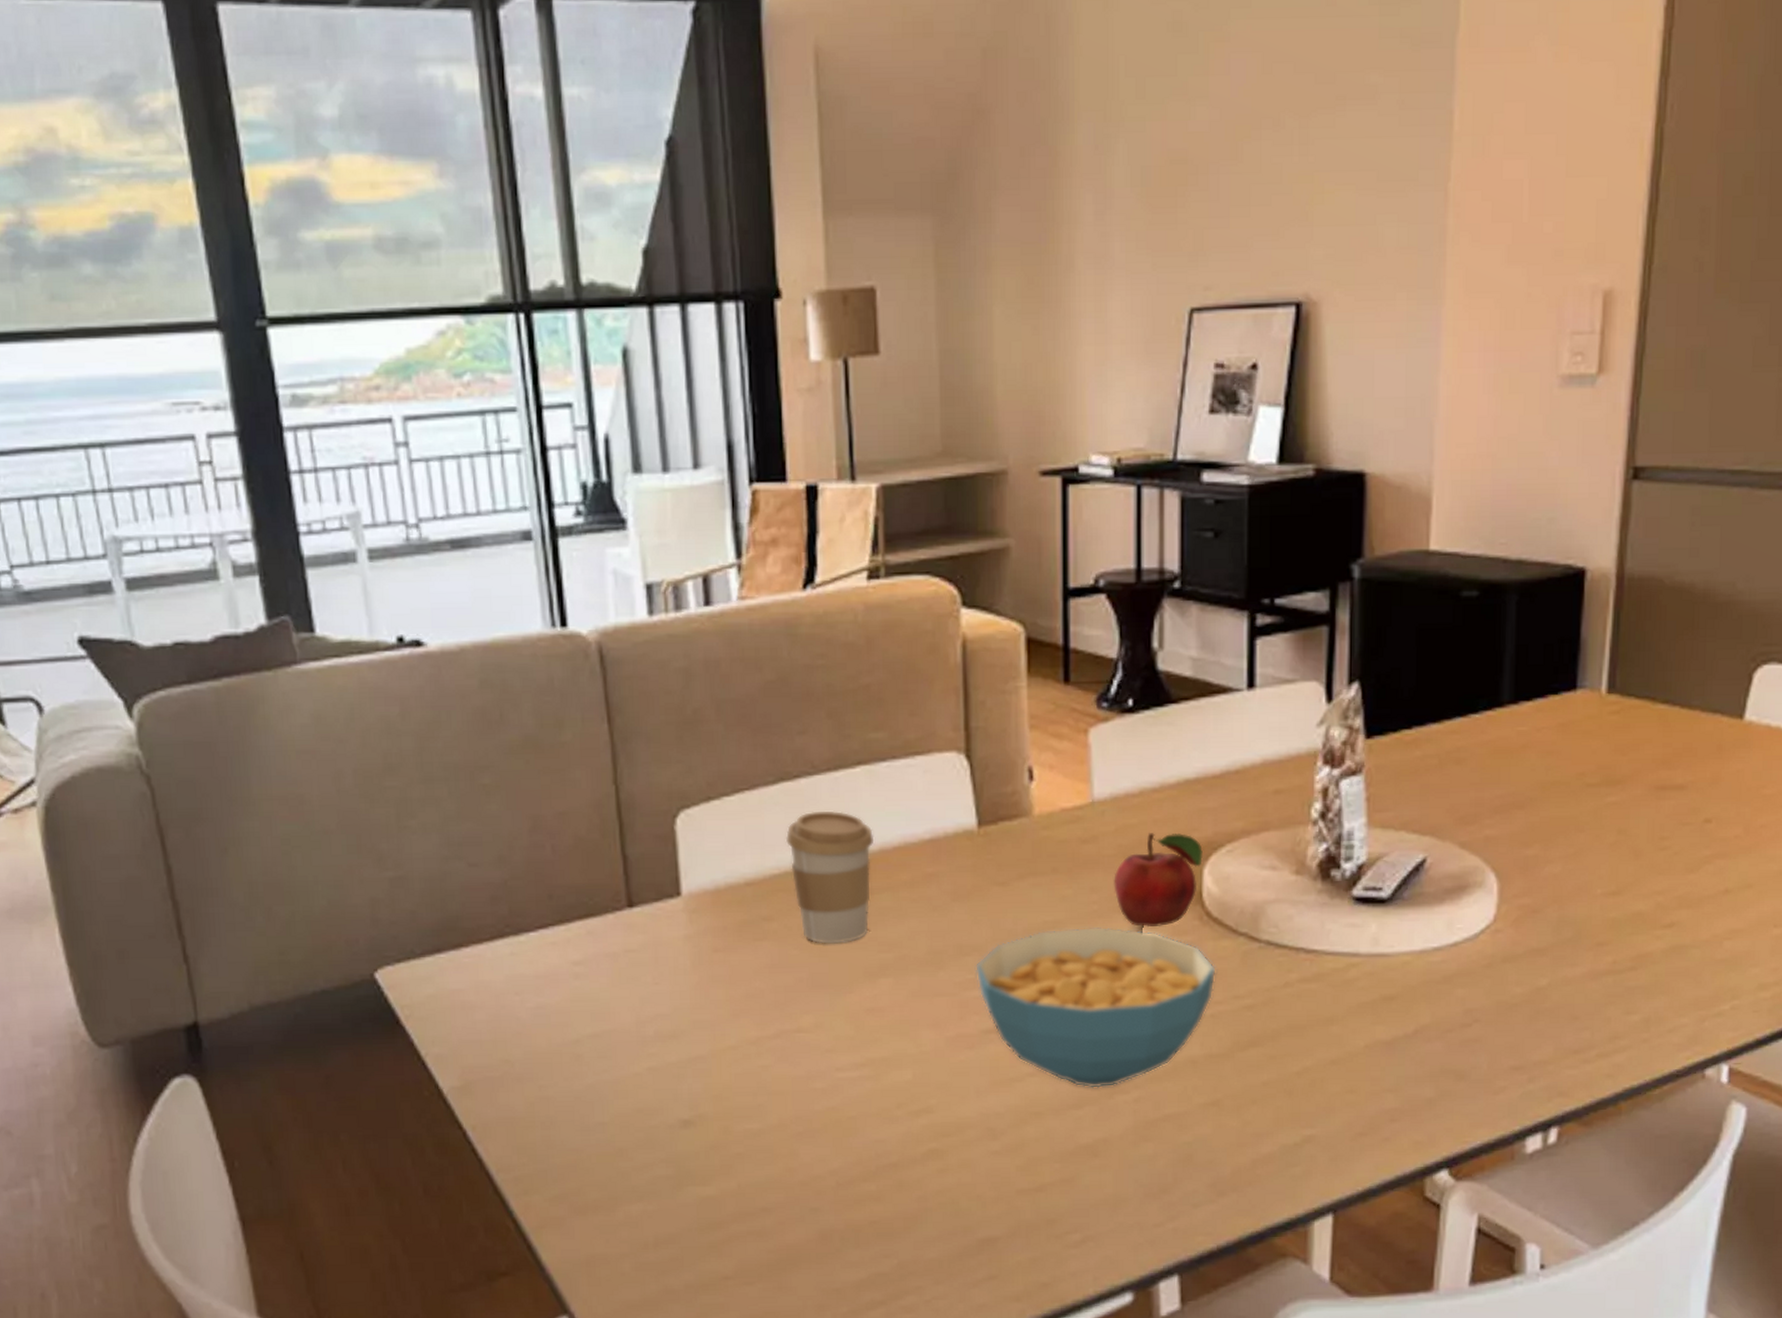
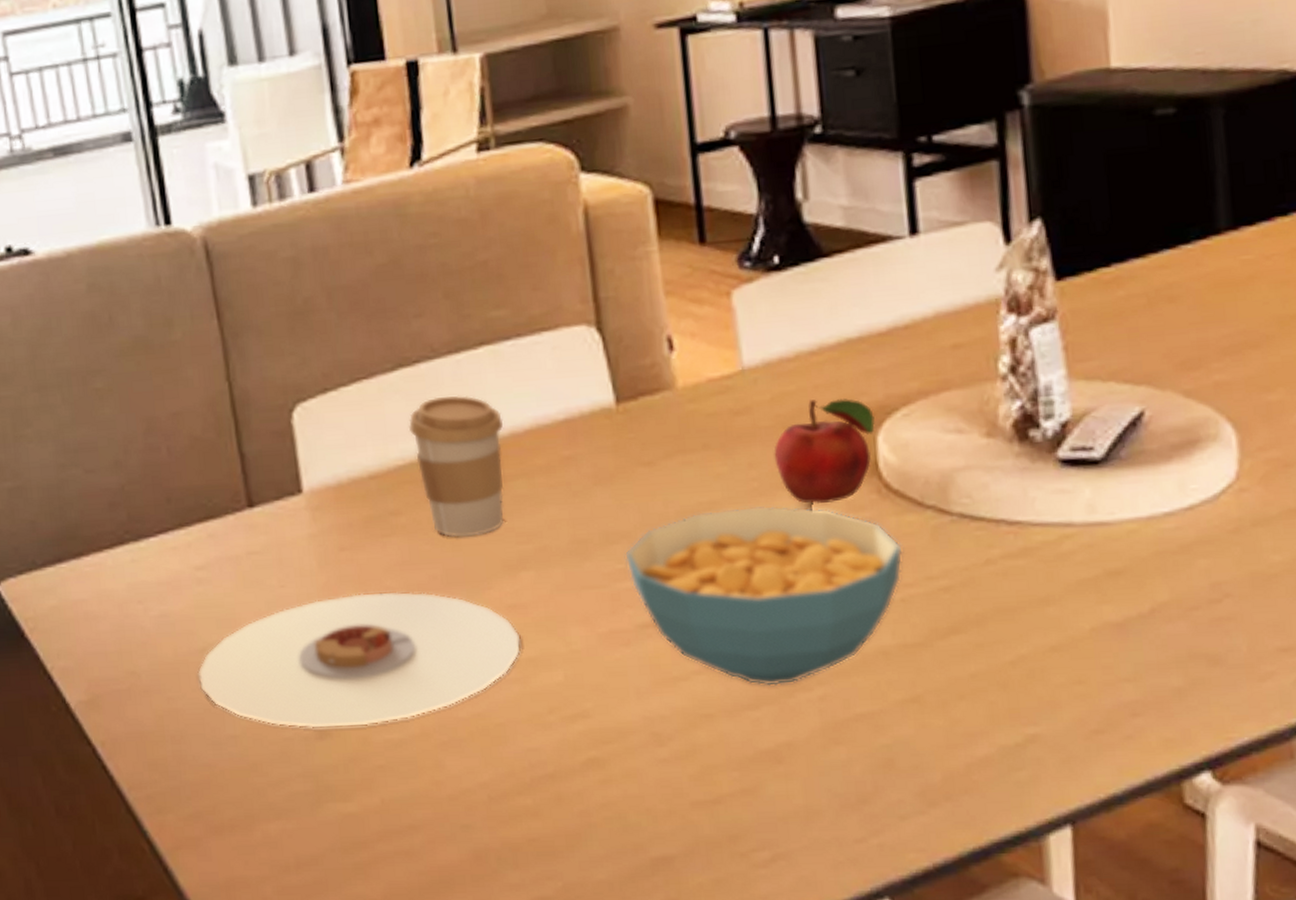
plate: none [570,992,876,1117] -> present [197,591,521,728]

